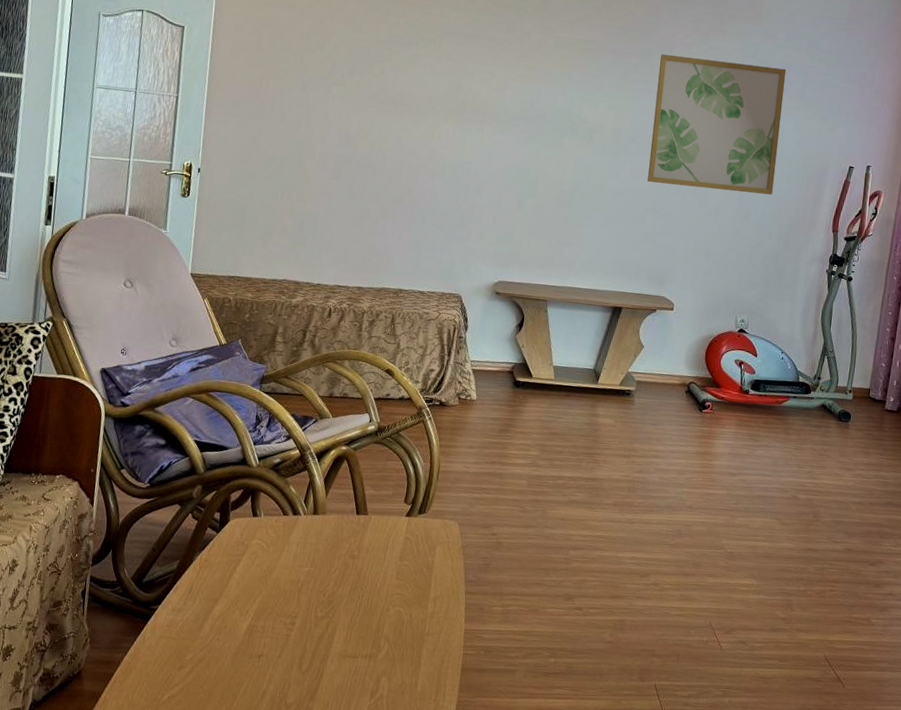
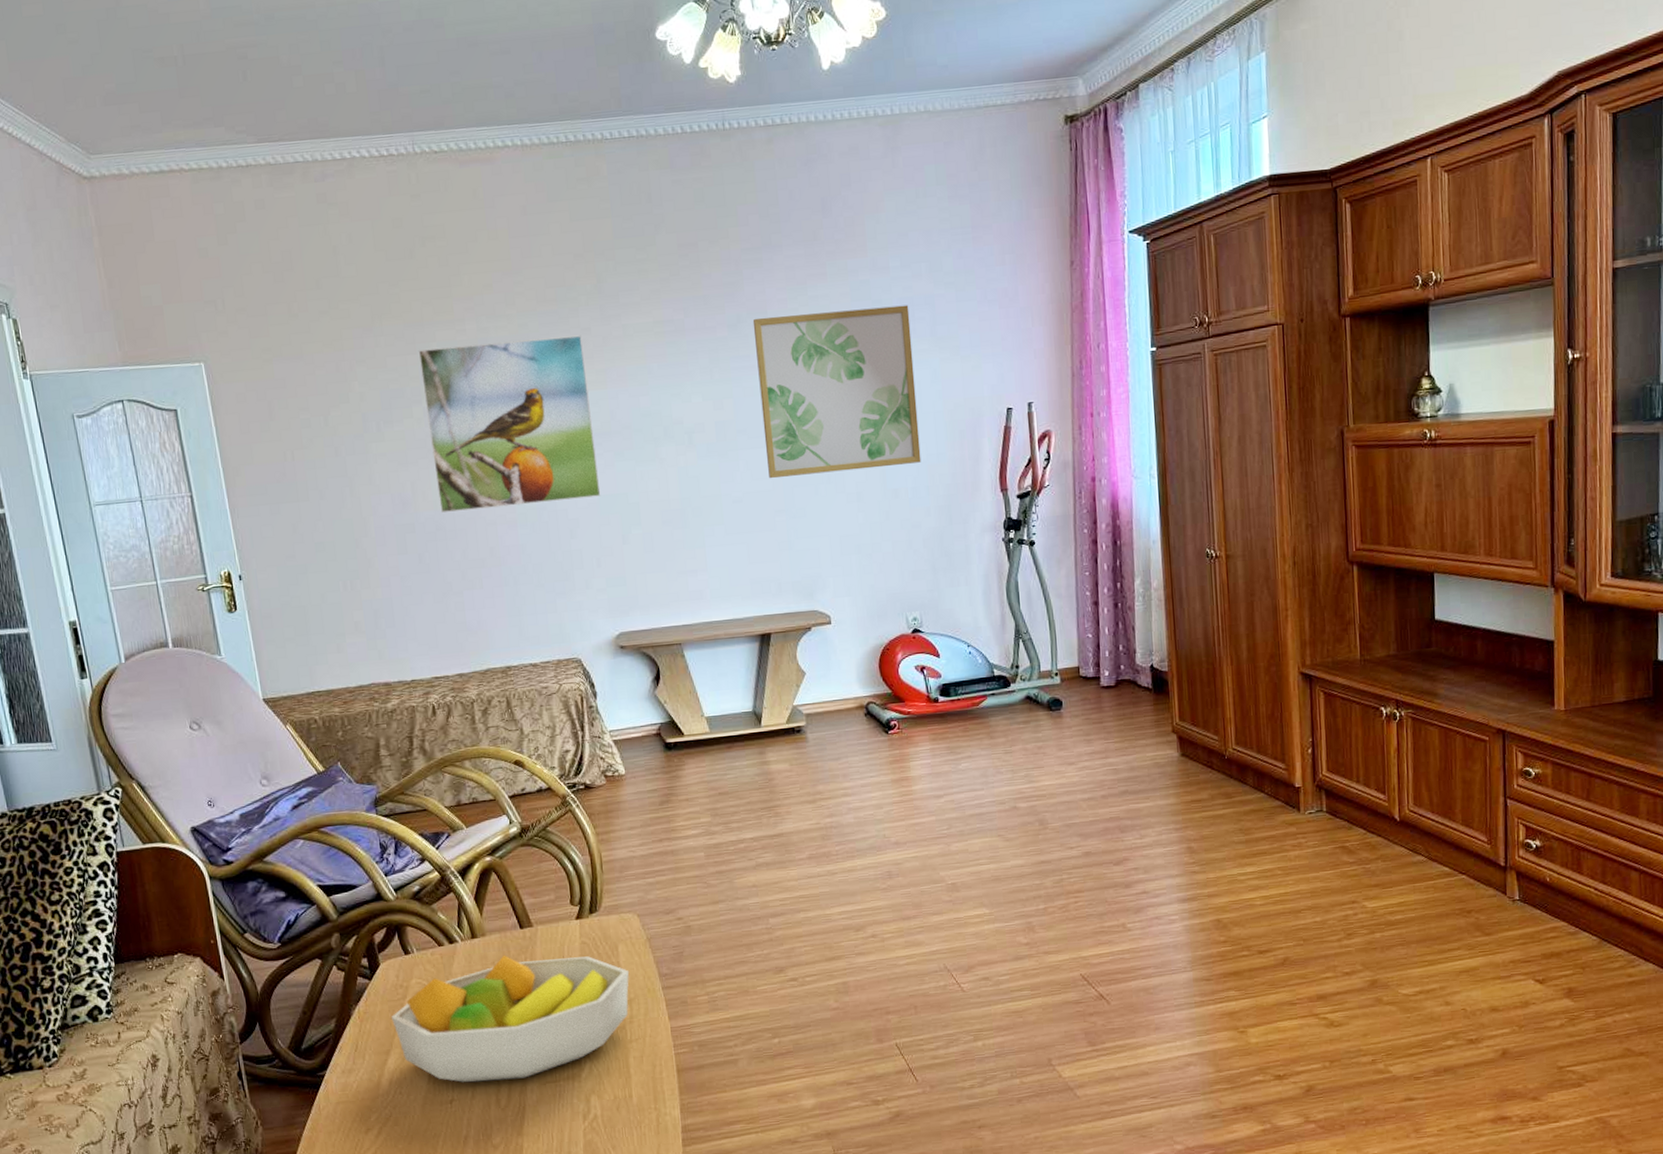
fruit bowl: none [227,534,441,649] -> present [391,955,630,1083]
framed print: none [375,22,522,167] -> present [418,335,601,514]

